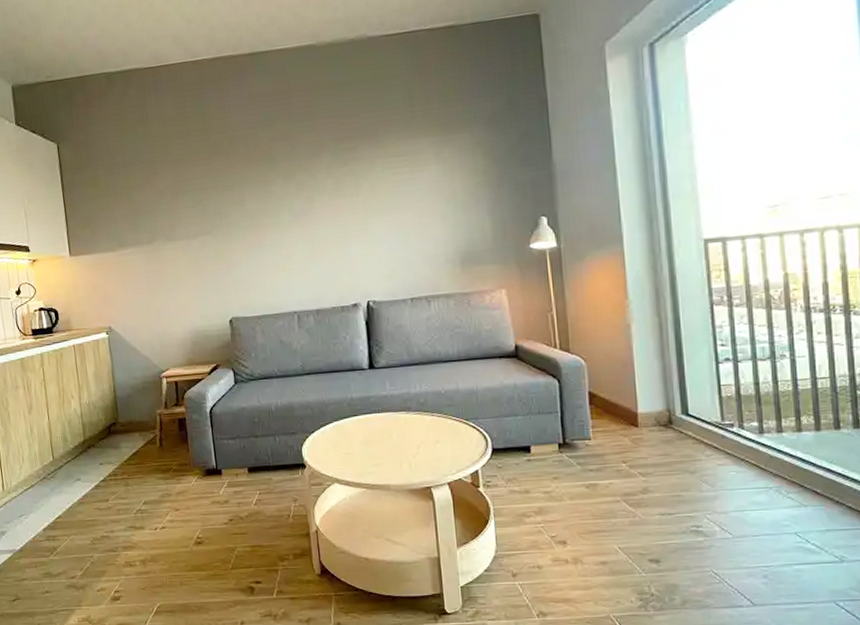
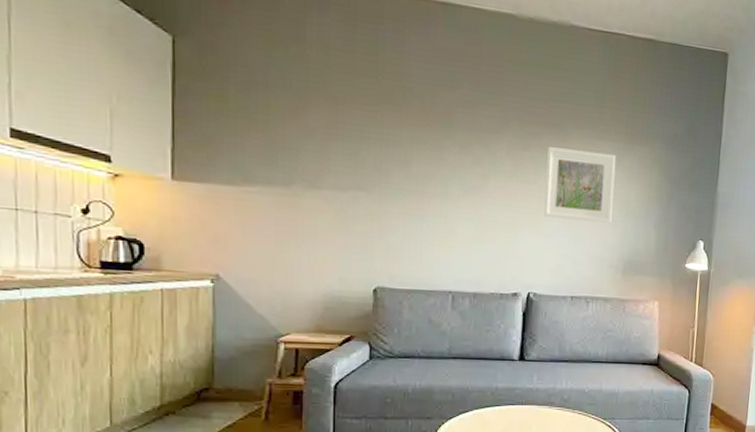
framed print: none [365,149,440,226] -> present [544,147,616,223]

